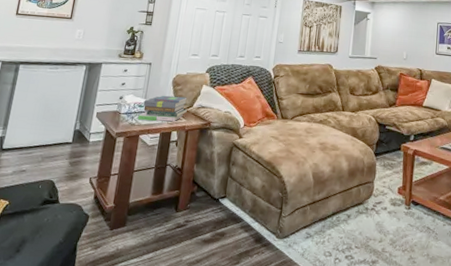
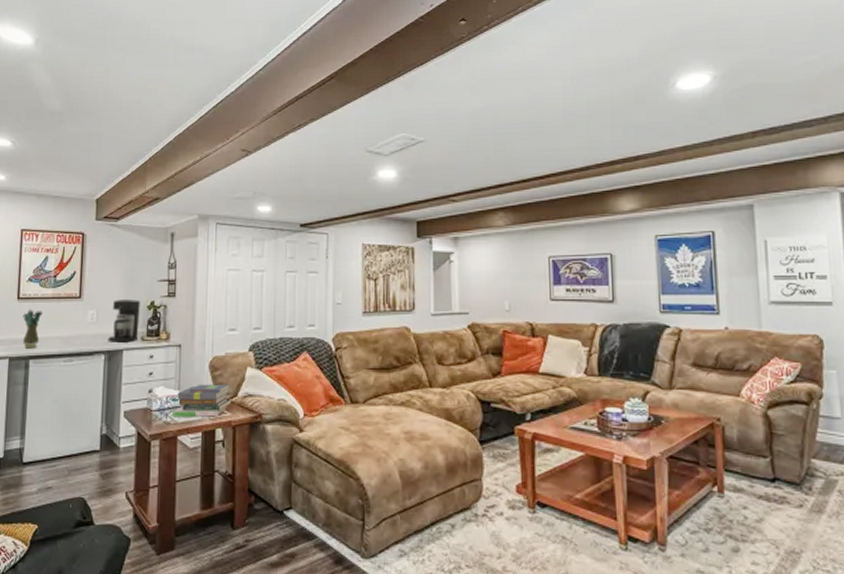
vase: none [15,23,37,56] -> present [22,308,43,349]
coffee maker: none [90,23,122,58] -> present [108,300,140,342]

